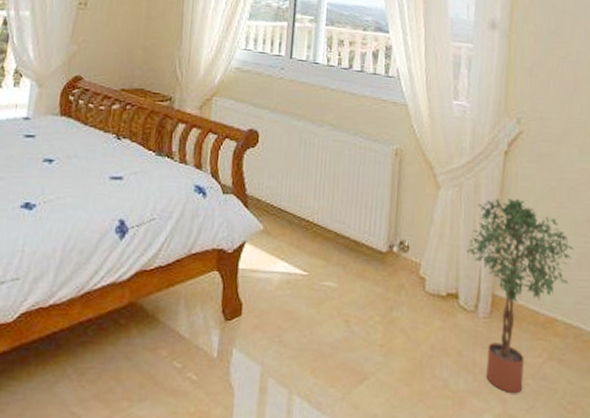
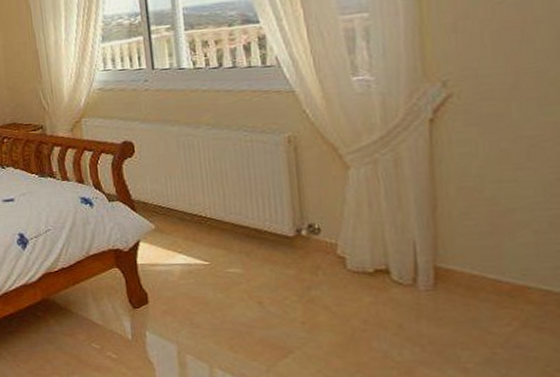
potted tree: present [467,198,574,394] -> none [393,167,544,363]

